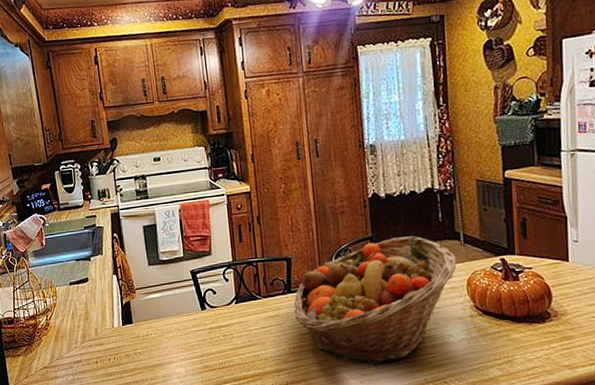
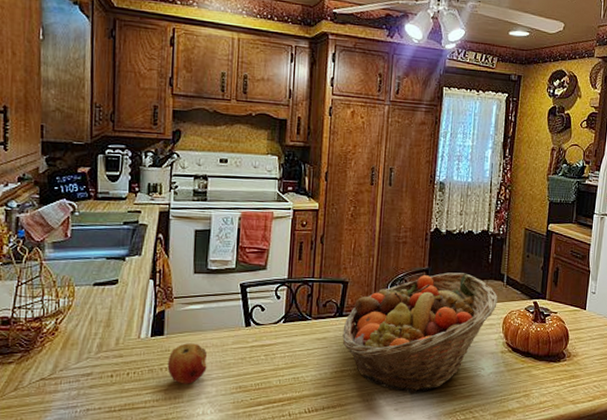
apple: none [139,329,174,367] -> present [167,343,208,384]

